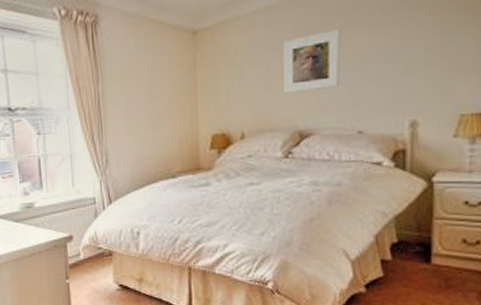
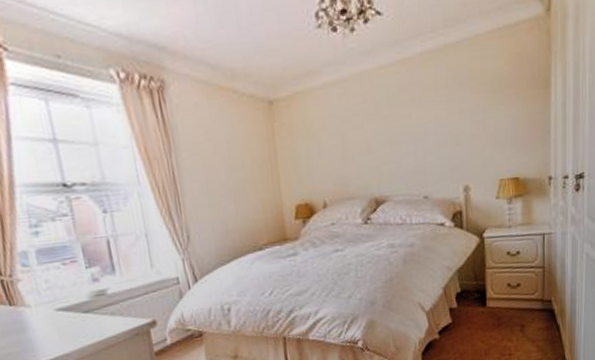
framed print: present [283,29,340,93] -> none [355,103,407,163]

